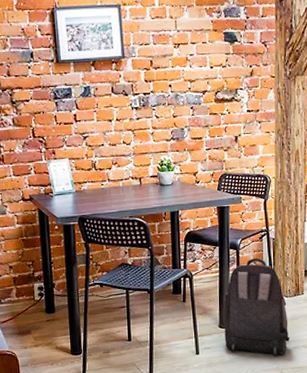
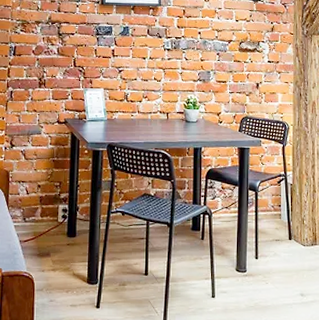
backpack: present [223,257,290,356] -> none [240,202,307,308]

